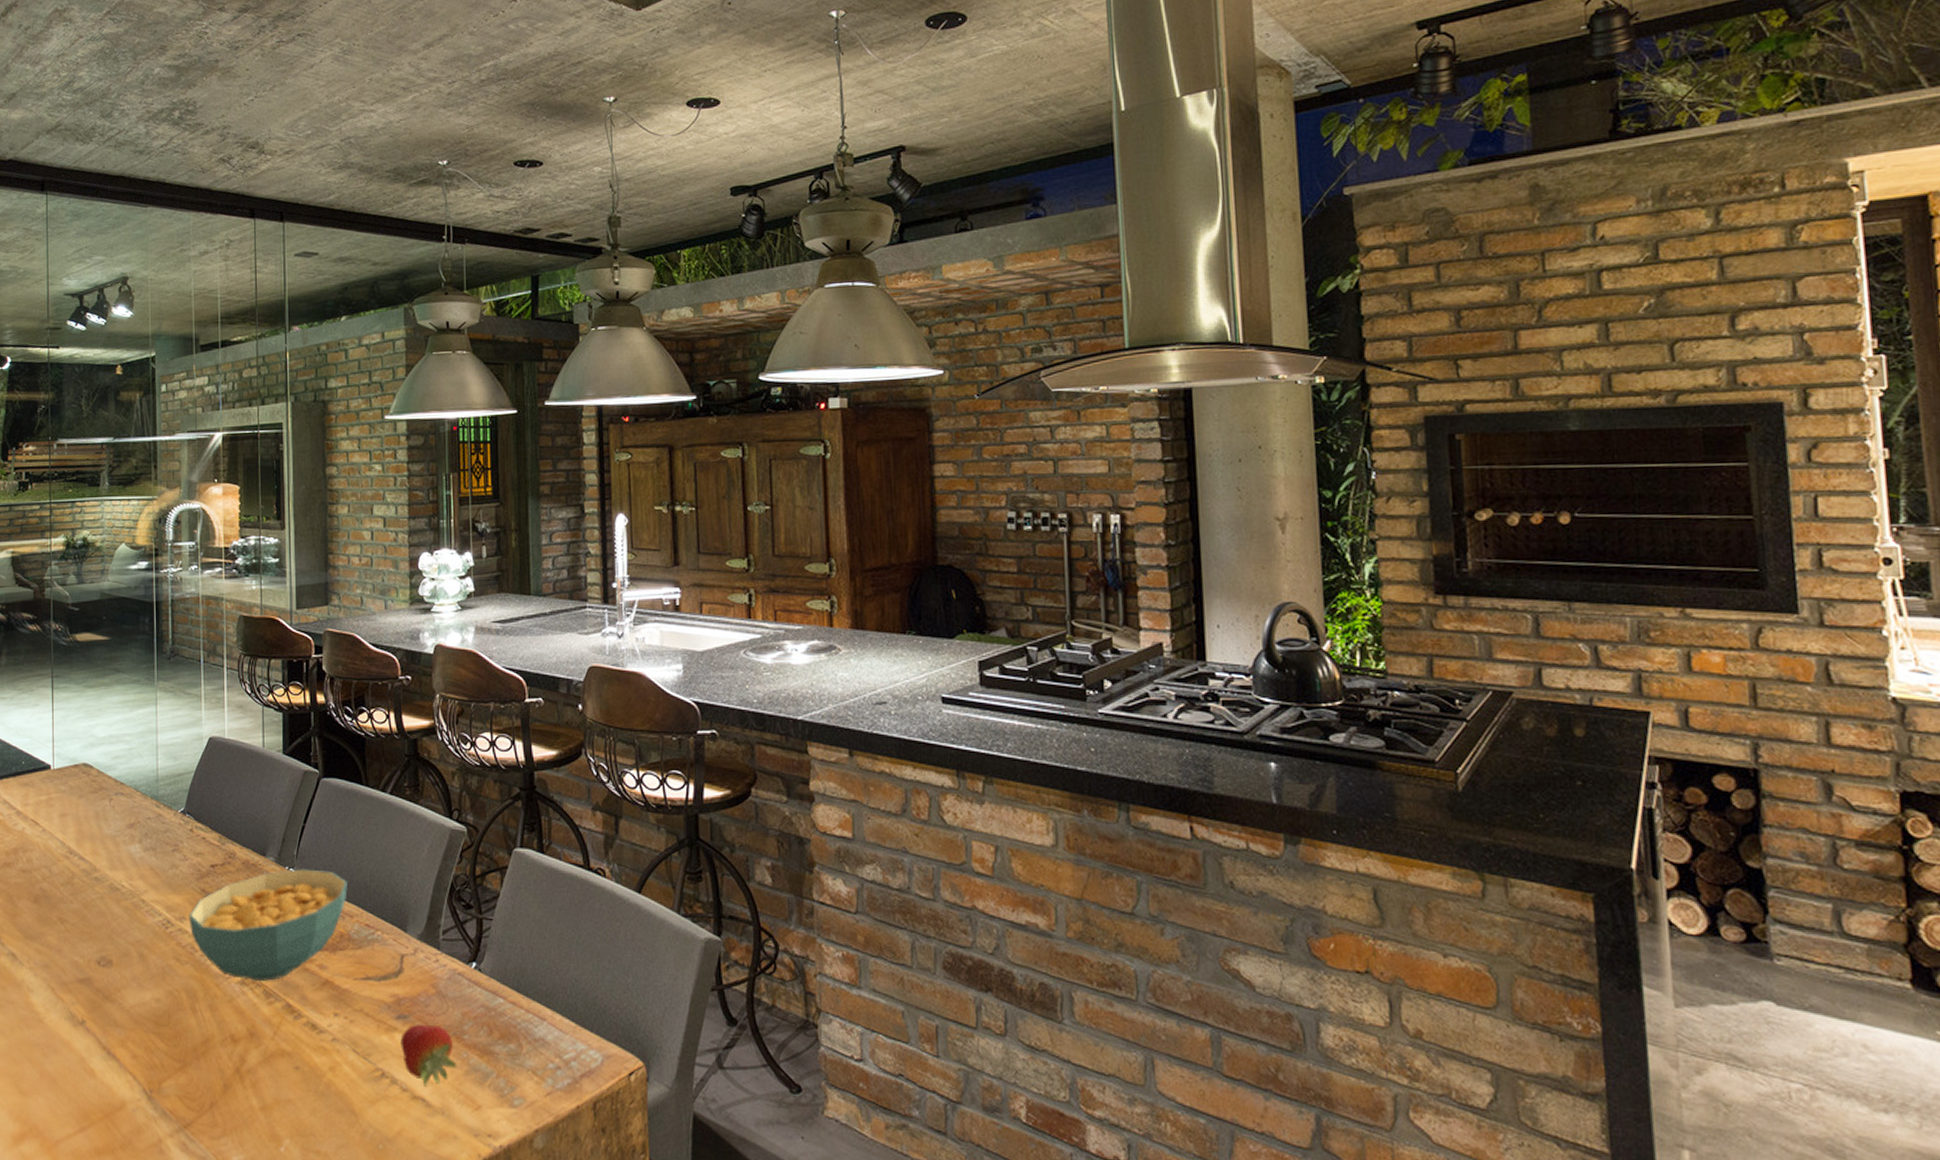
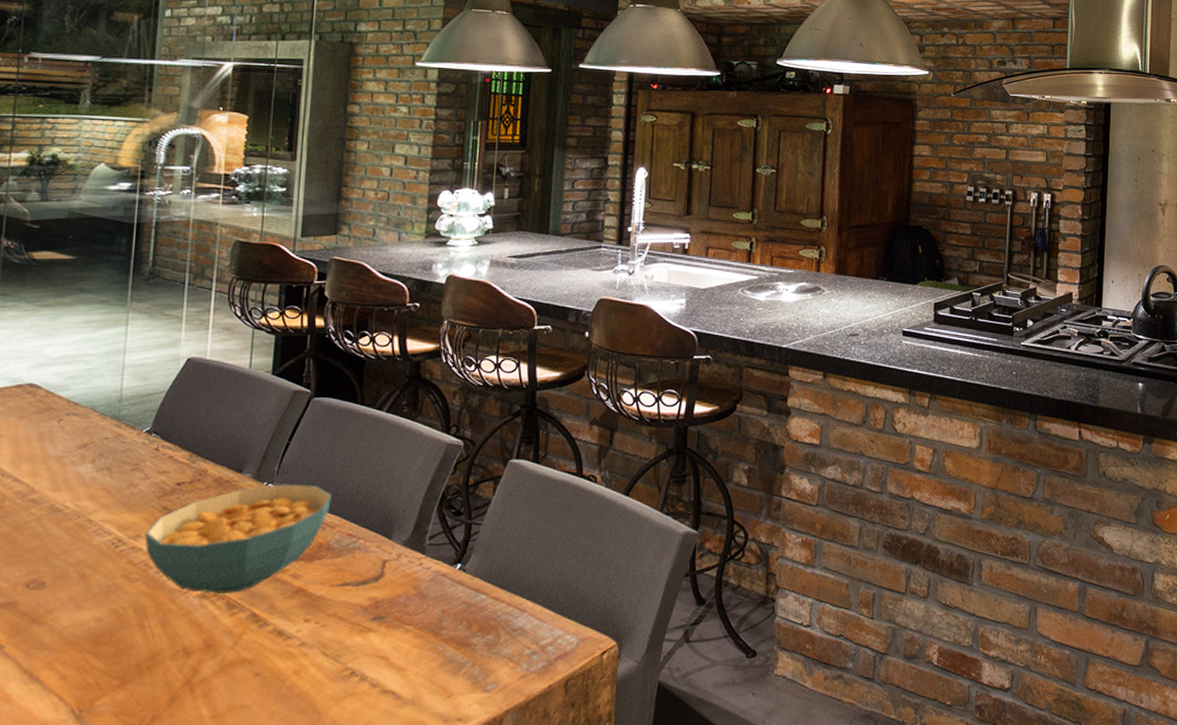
fruit: present [399,1024,458,1086] -> none [373,623,433,681]

